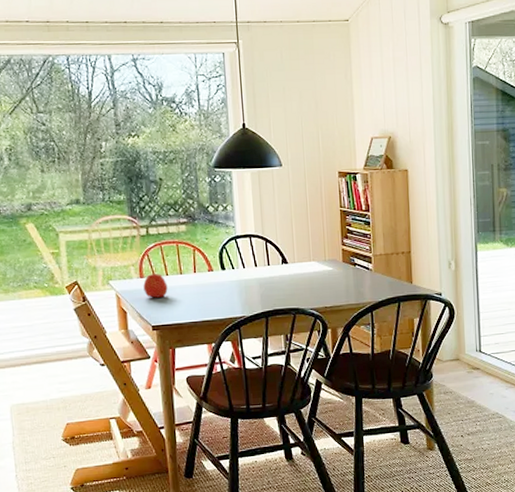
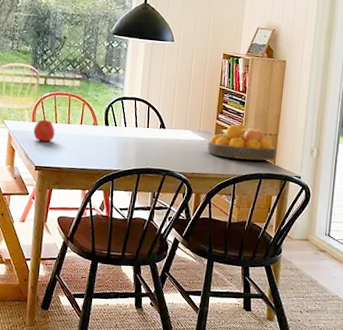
fruit bowl: none [336,246,412,285] -> present [207,124,276,161]

